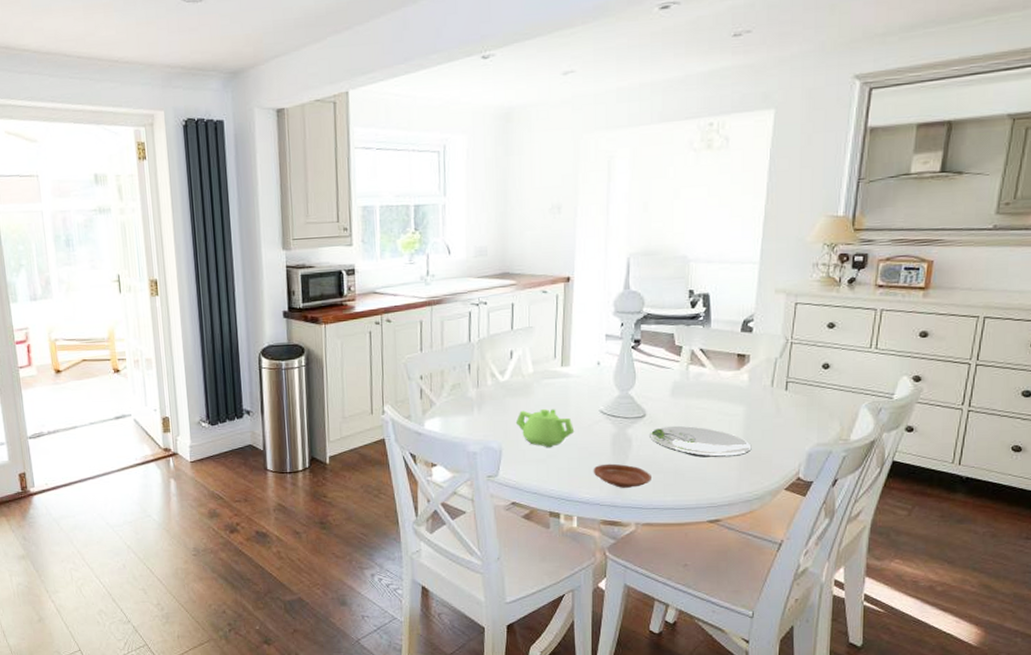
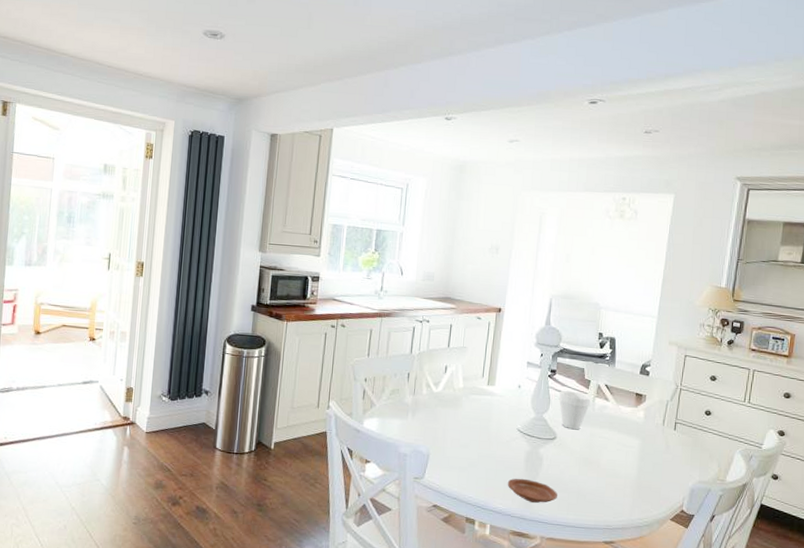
teapot: present [515,409,575,448] -> none [443,420,495,458]
cup: none [645,361,684,404] -> present [558,391,591,430]
plate: present [650,425,752,458] -> none [558,450,644,485]

